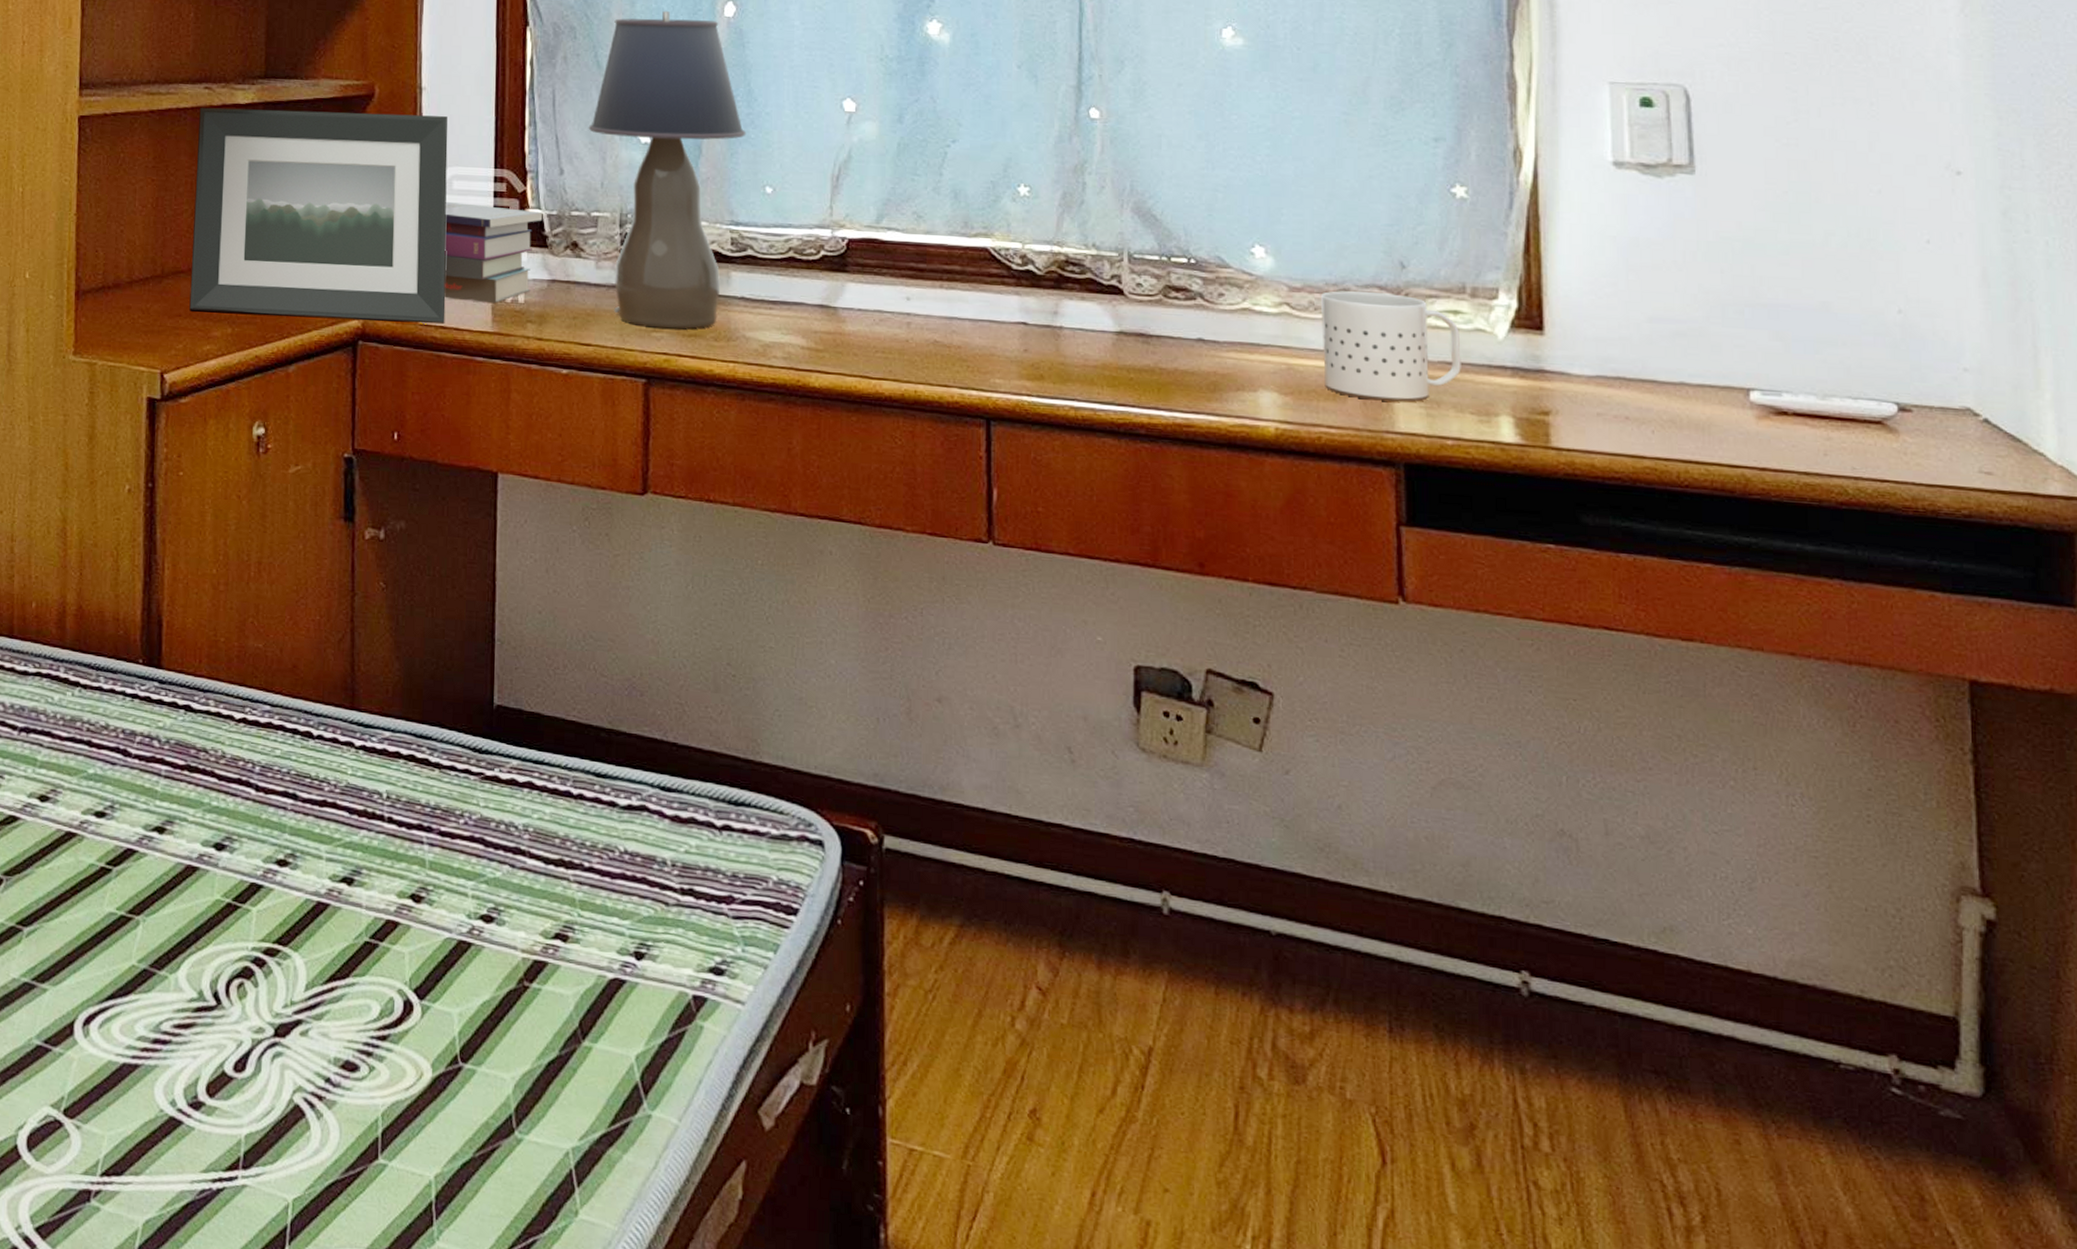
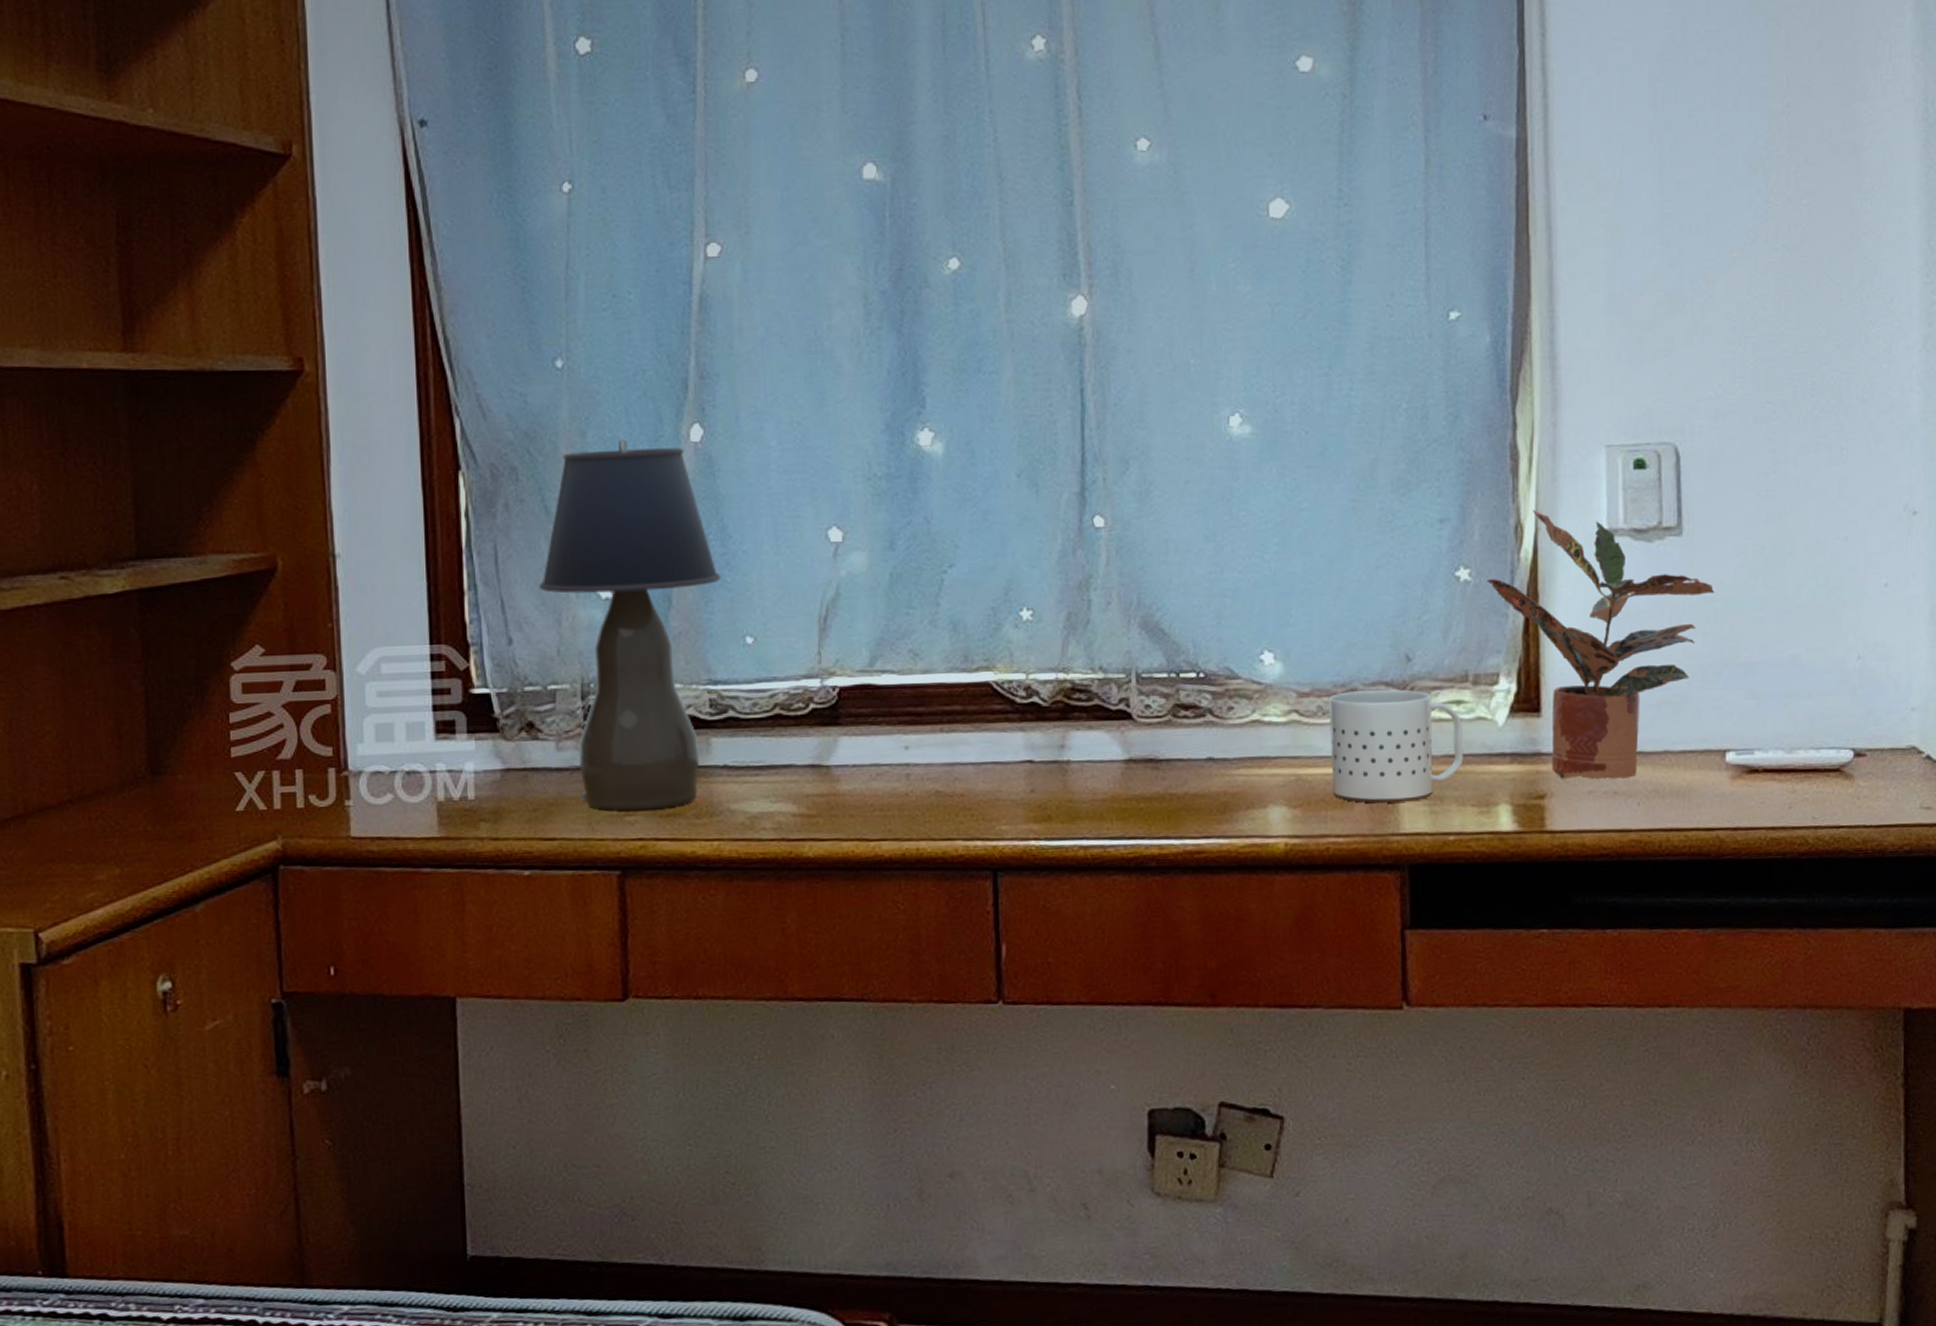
picture frame: present [189,107,448,325] -> none [56,588,382,855]
books: present [444,202,543,304] -> none [373,689,491,805]
potted plant: none [1485,136,1733,405] -> present [1487,509,1715,780]

